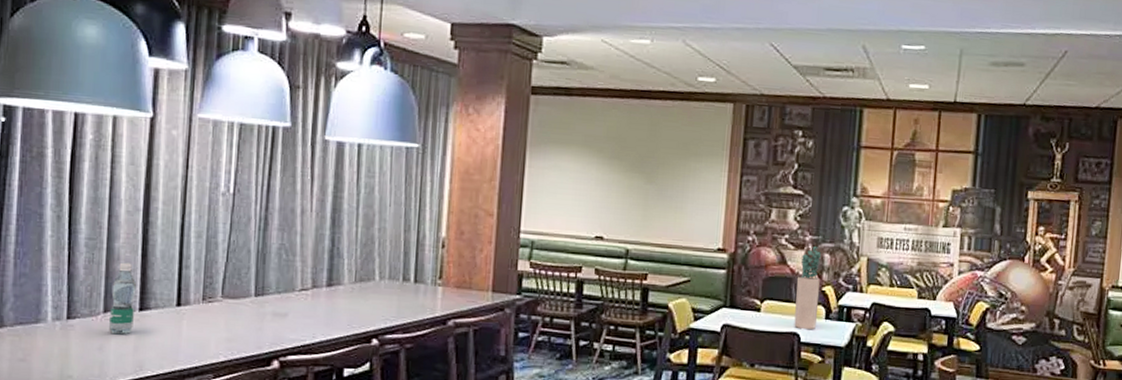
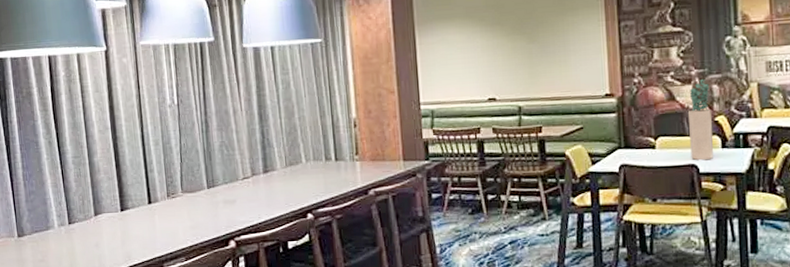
bottle: present [109,262,137,335] -> none [97,173,118,233]

